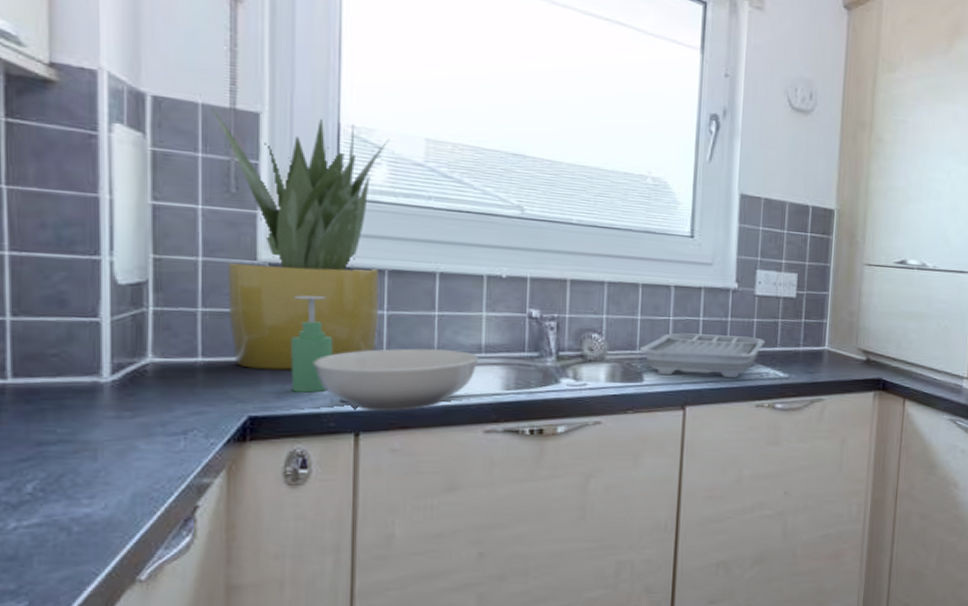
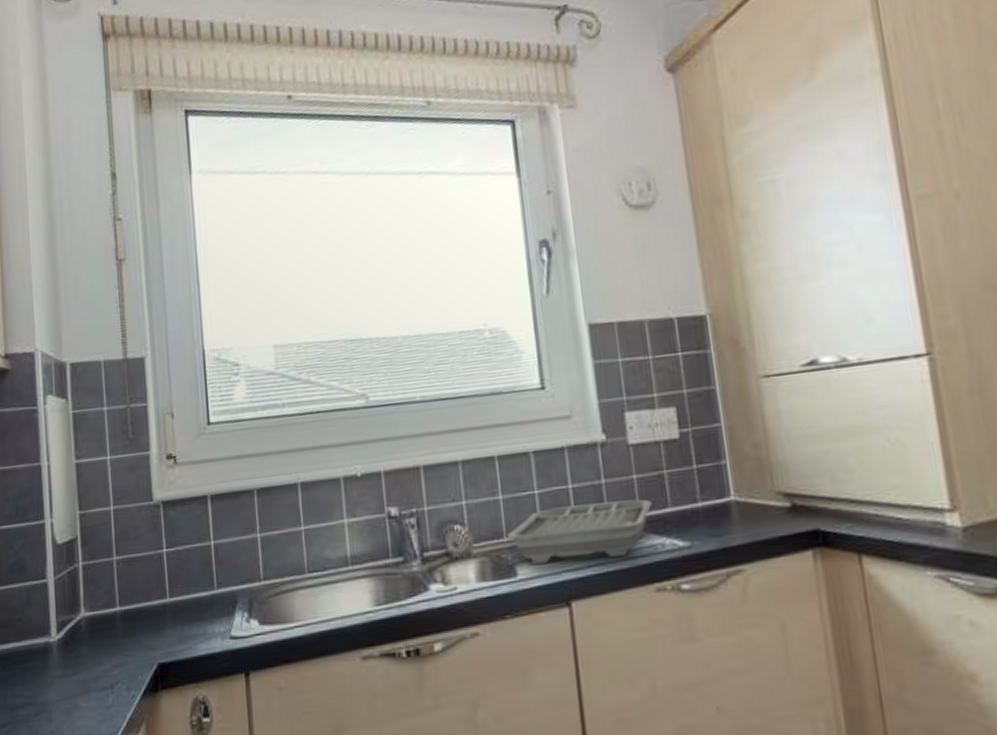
planter: present [213,109,390,371] -> none [111,348,255,613]
soap dispenser: present [291,295,333,393] -> none [183,528,219,633]
bowl: present [314,348,479,411] -> none [205,566,347,646]

